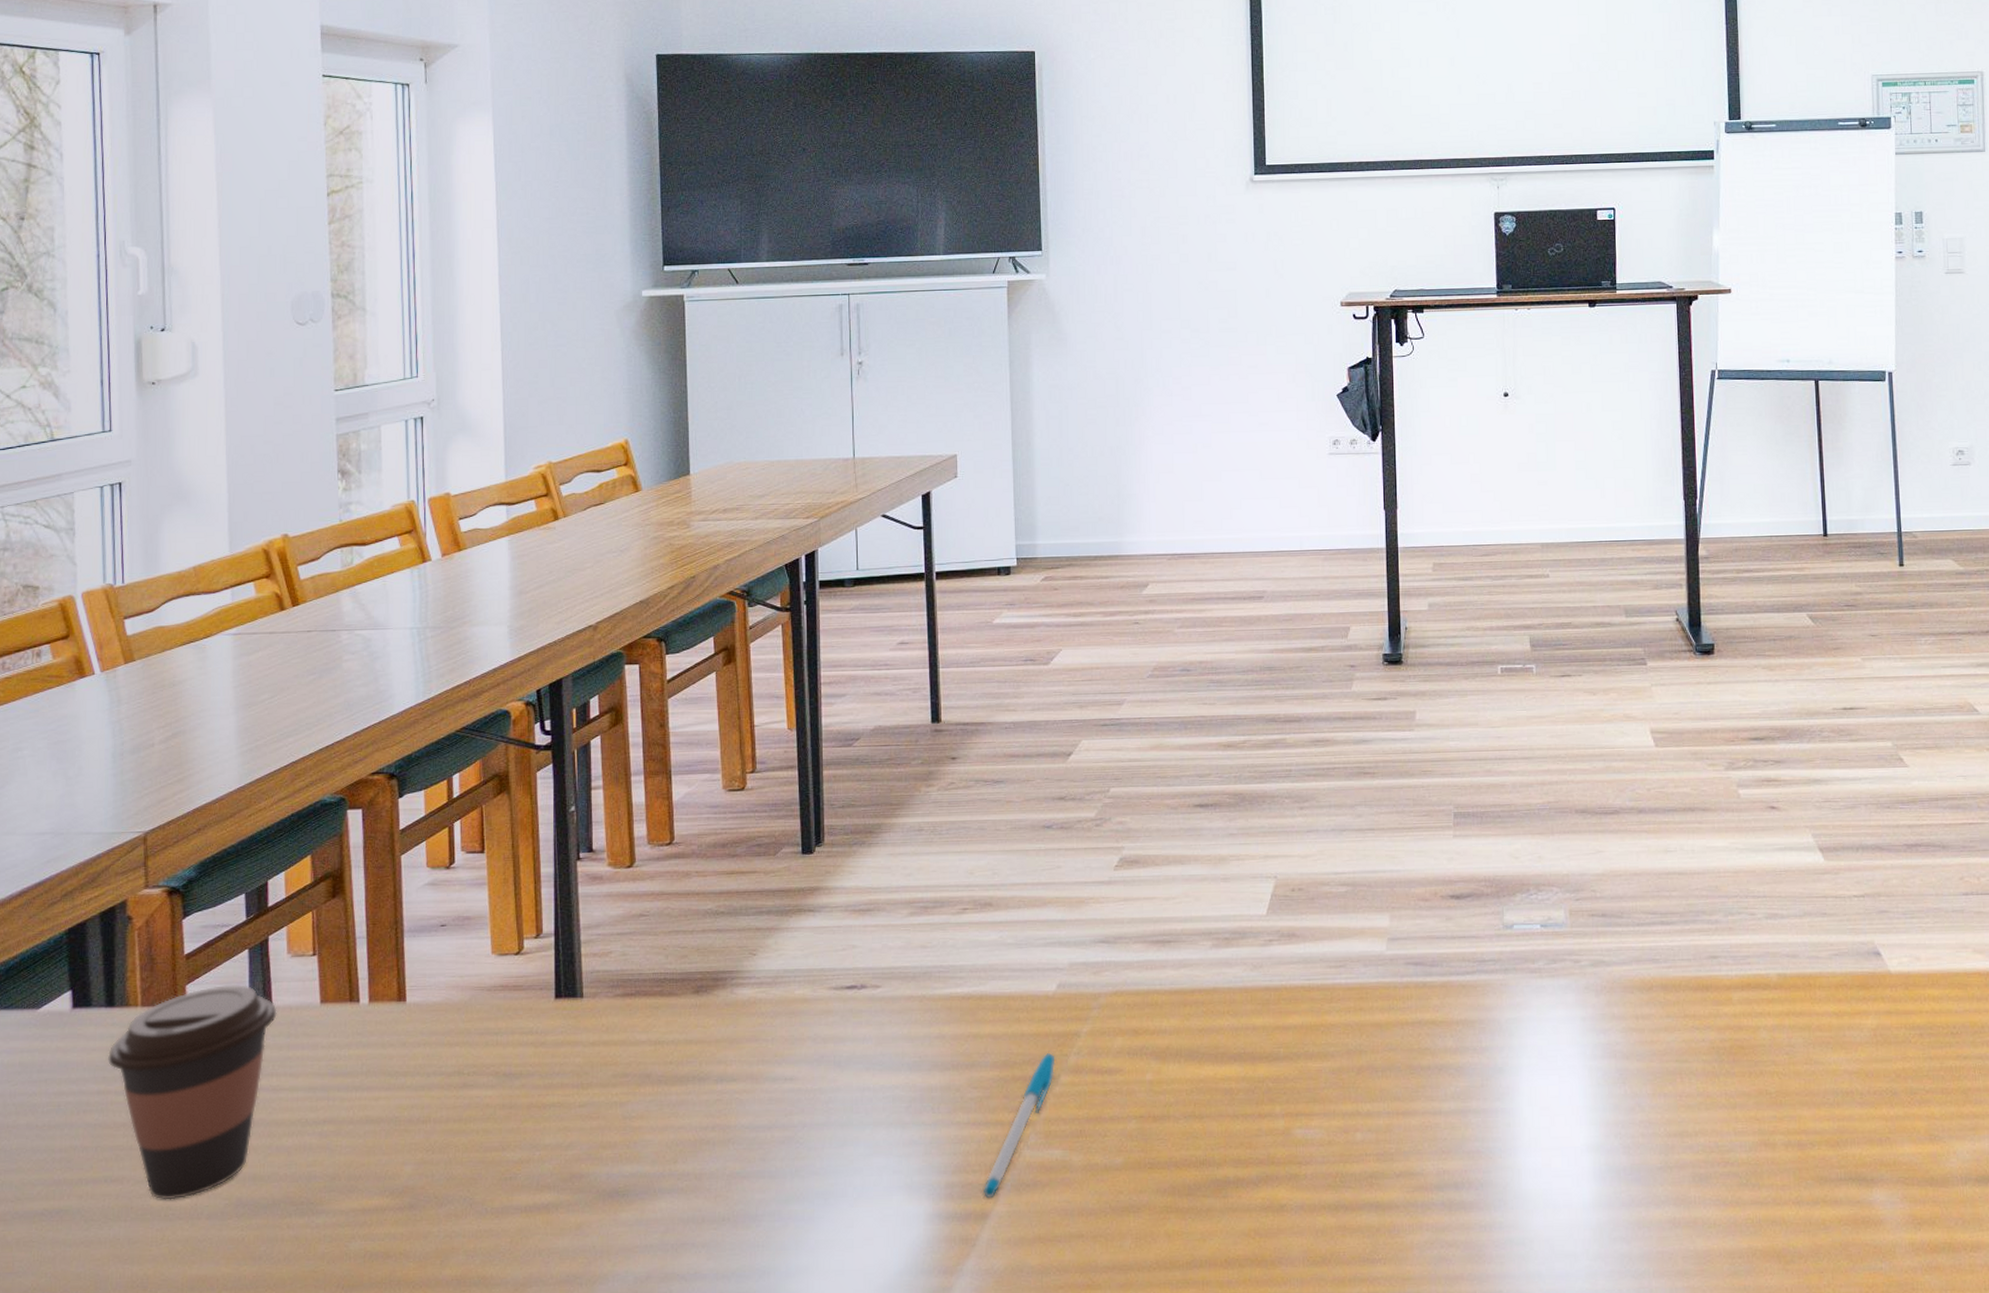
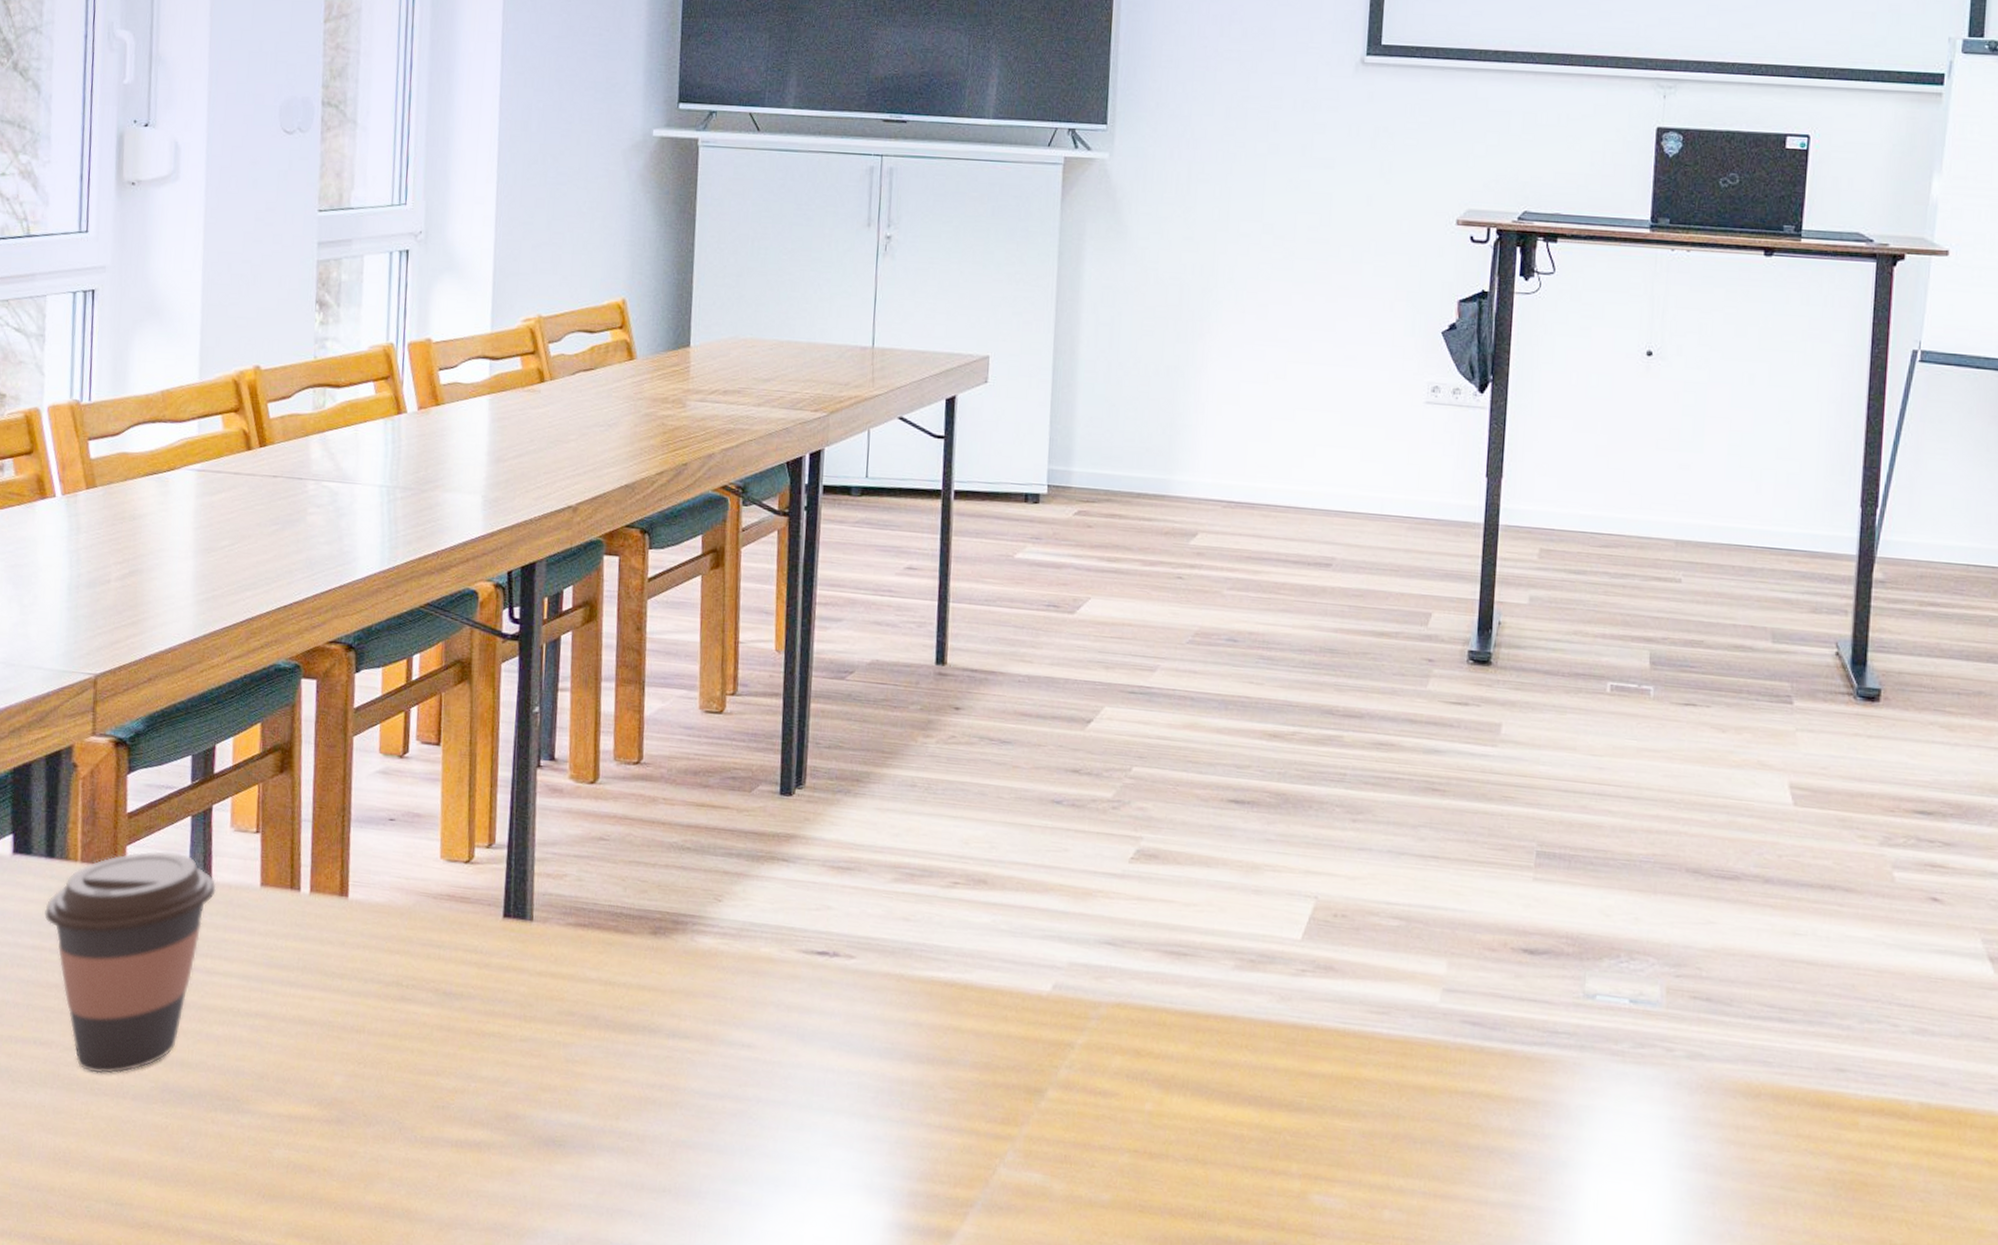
pen: present [982,1053,1056,1198] -> none [949,1061,1044,1215]

